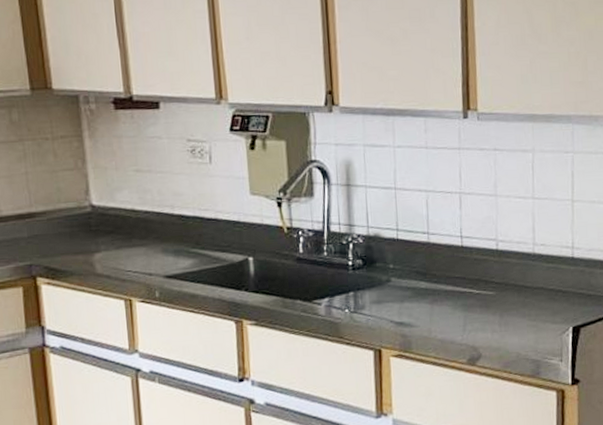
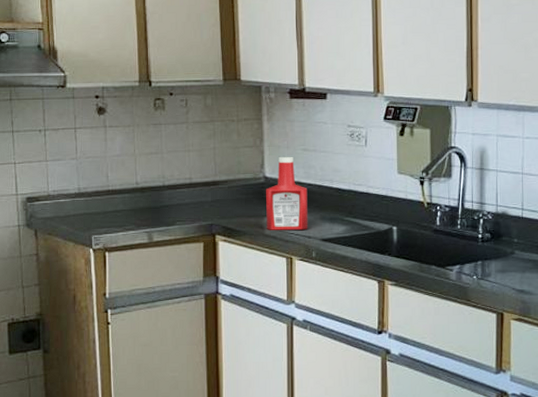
ketchup bottle: none [94,179,148,269] -> present [266,156,308,230]

